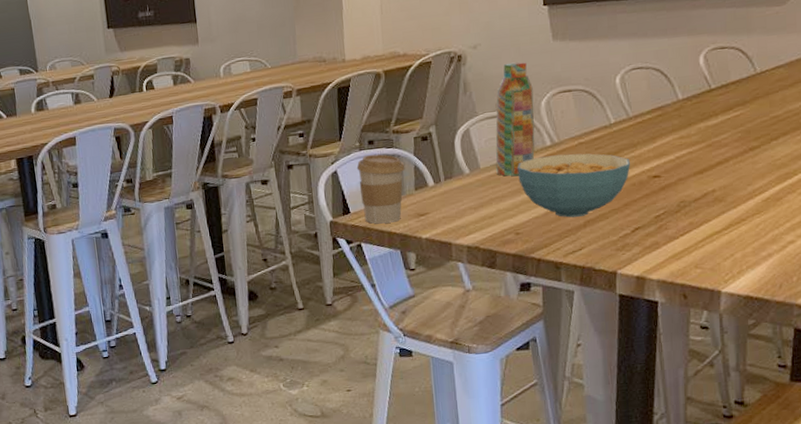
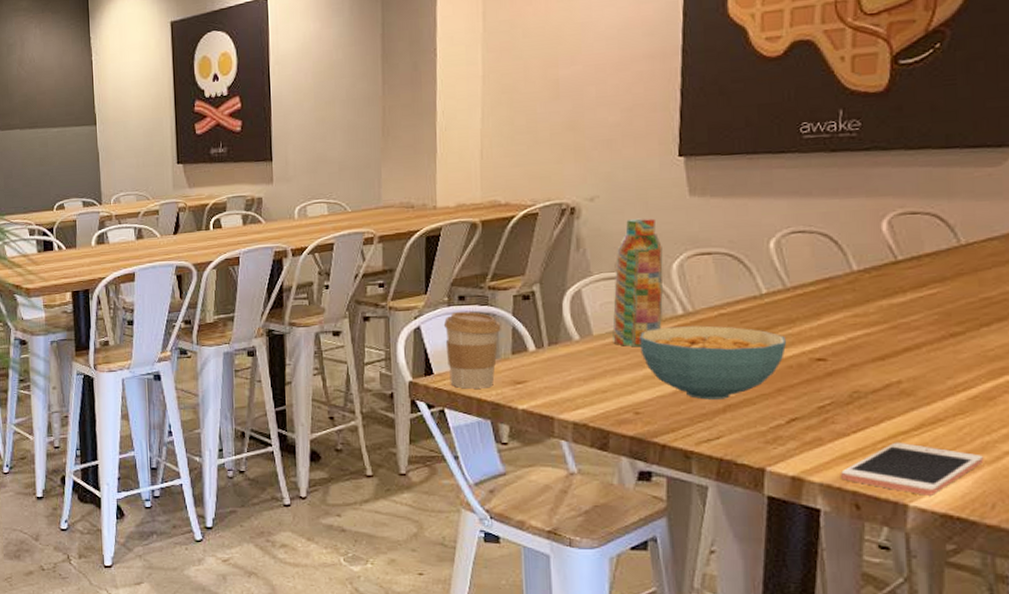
cell phone: none [673,240,774,283] -> present [841,442,985,496]

